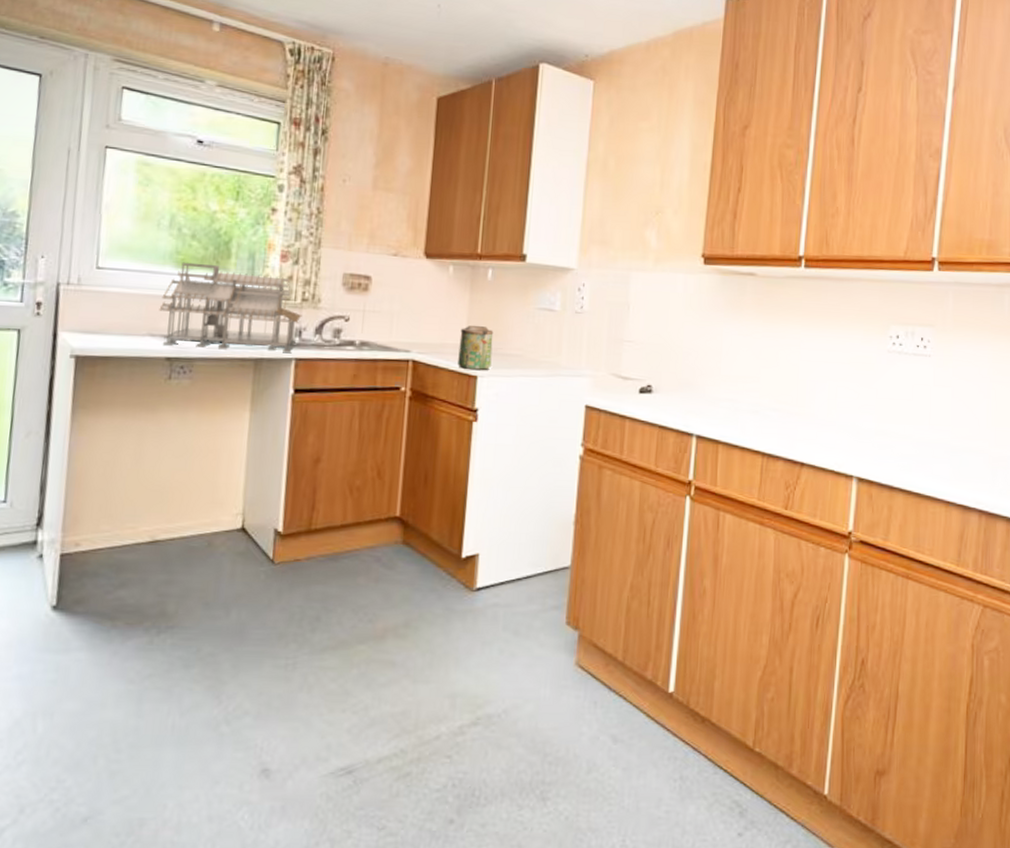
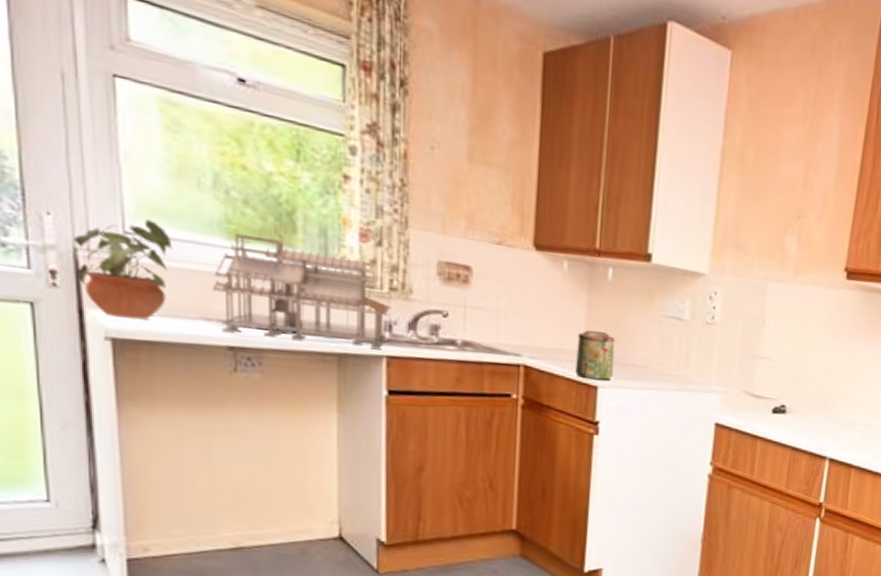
potted plant: none [56,255,133,339] -> present [74,218,173,320]

